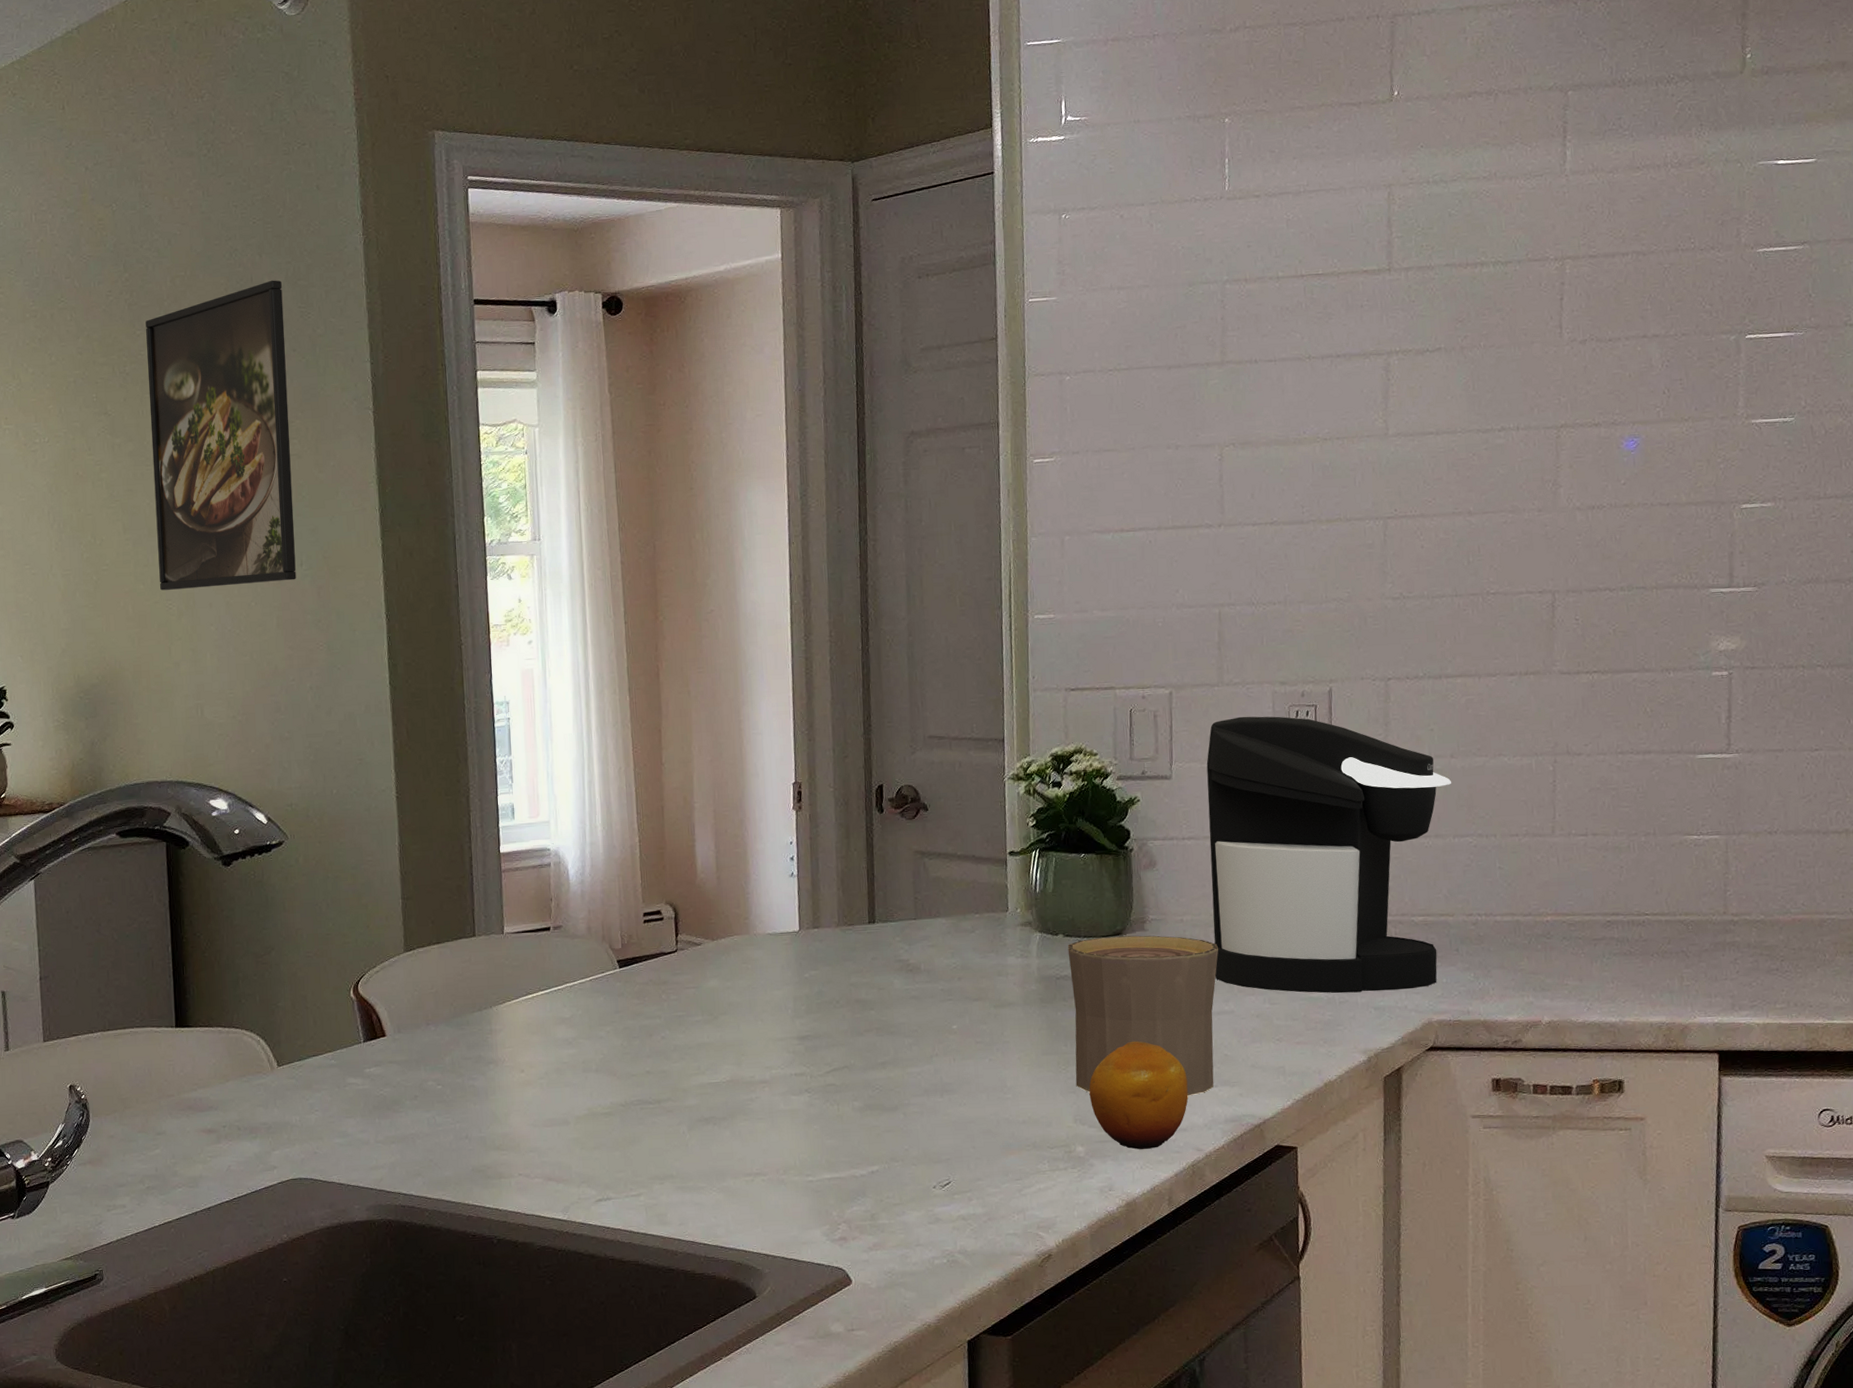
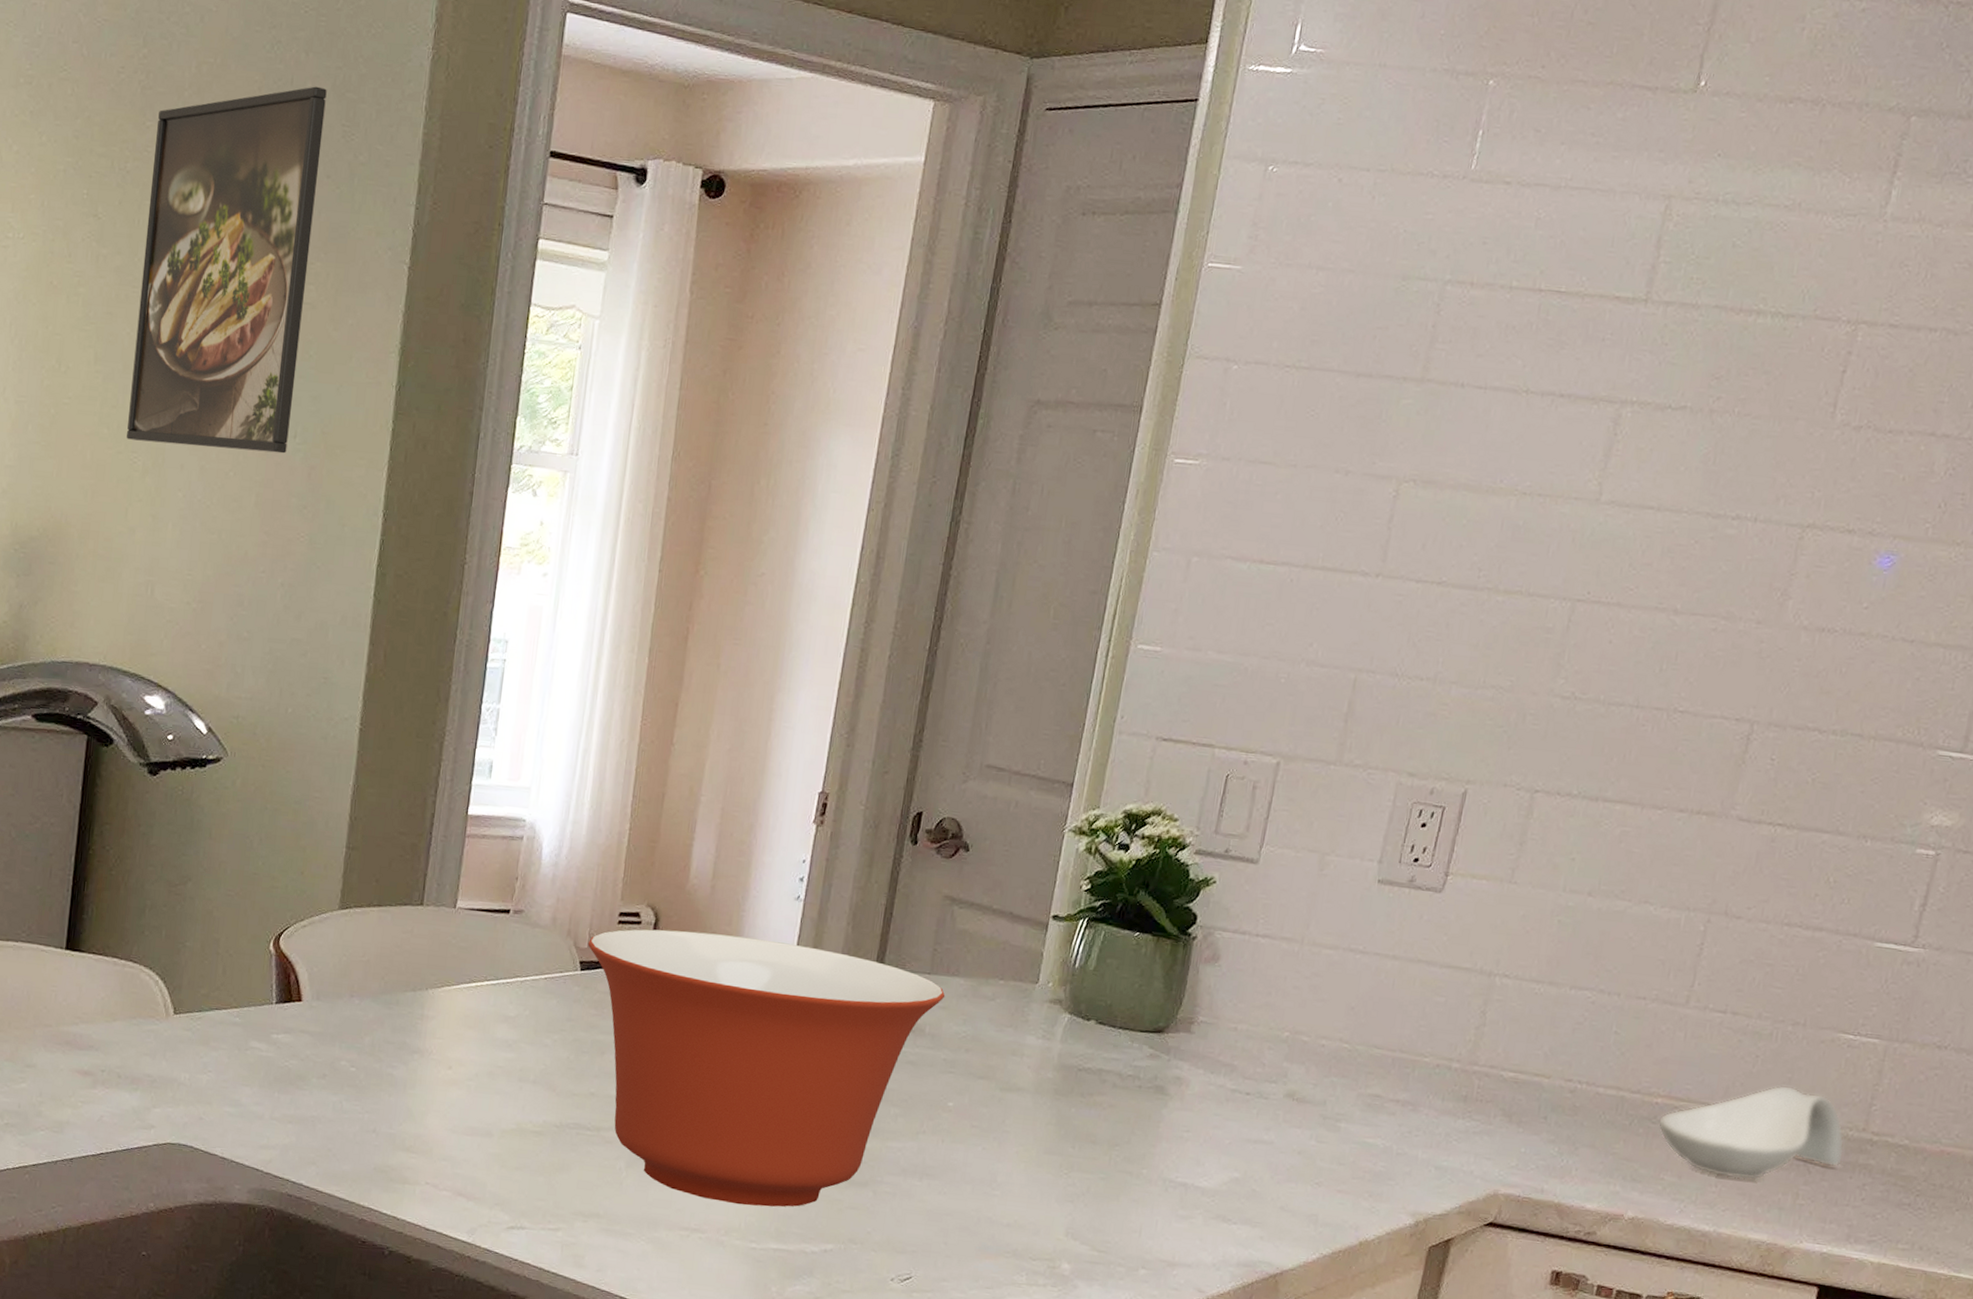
mixing bowl: none [621,914,932,1146] -> present [587,929,945,1207]
cup: present [1067,935,1219,1096] -> none [1075,1030,1272,1229]
fruit: present [1089,1041,1188,1149] -> none [1088,1155,1205,1281]
coffee maker: present [1206,716,1451,993] -> none [1260,805,1582,1154]
spoon rest: none [1552,887,1713,974] -> present [1658,1085,1844,1181]

